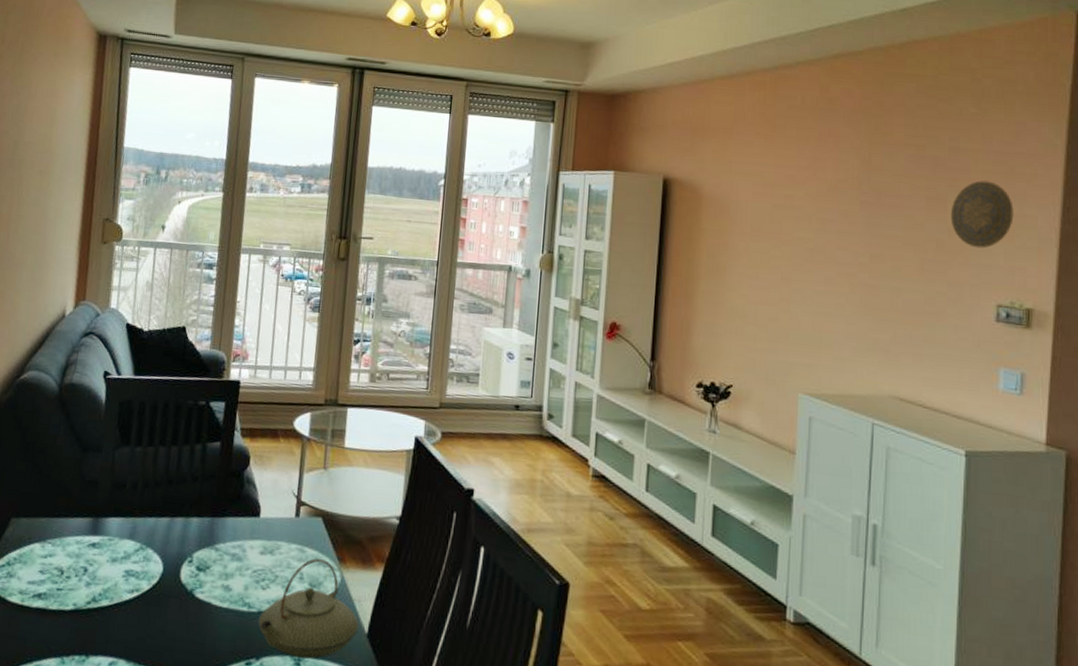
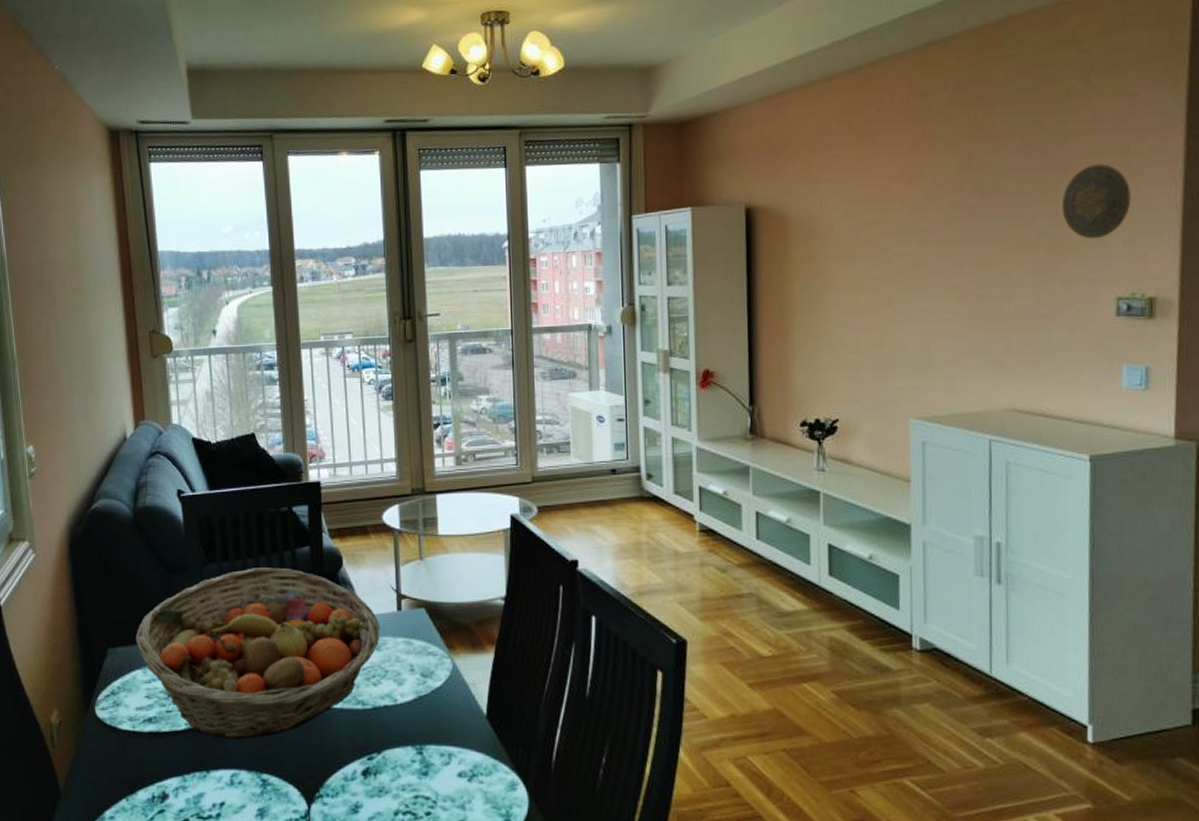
fruit basket: none [39,456,277,628] -> present [136,567,380,740]
teapot: present [258,558,359,659] -> none [374,649,477,746]

